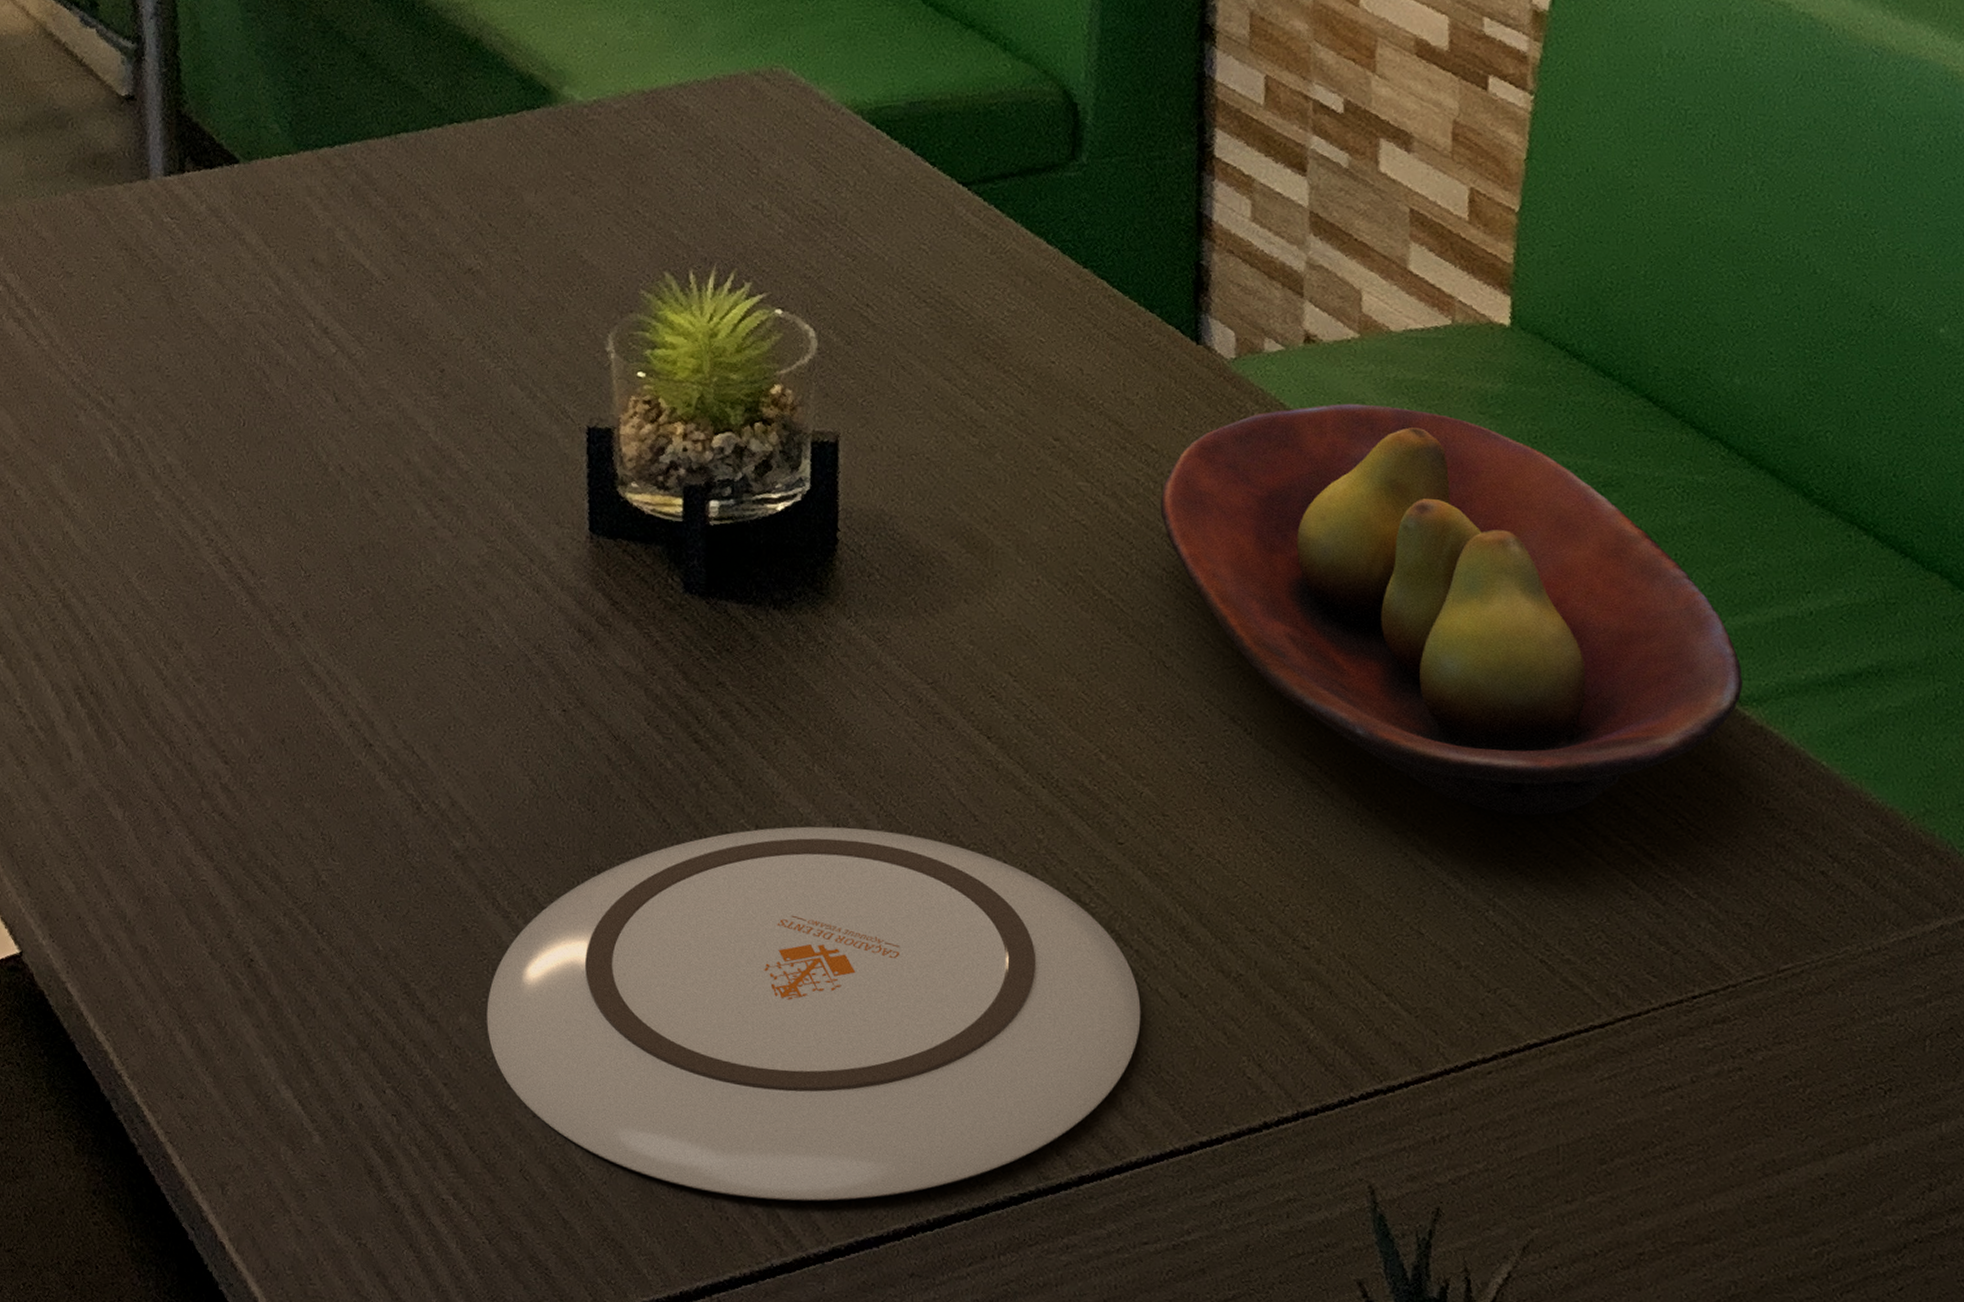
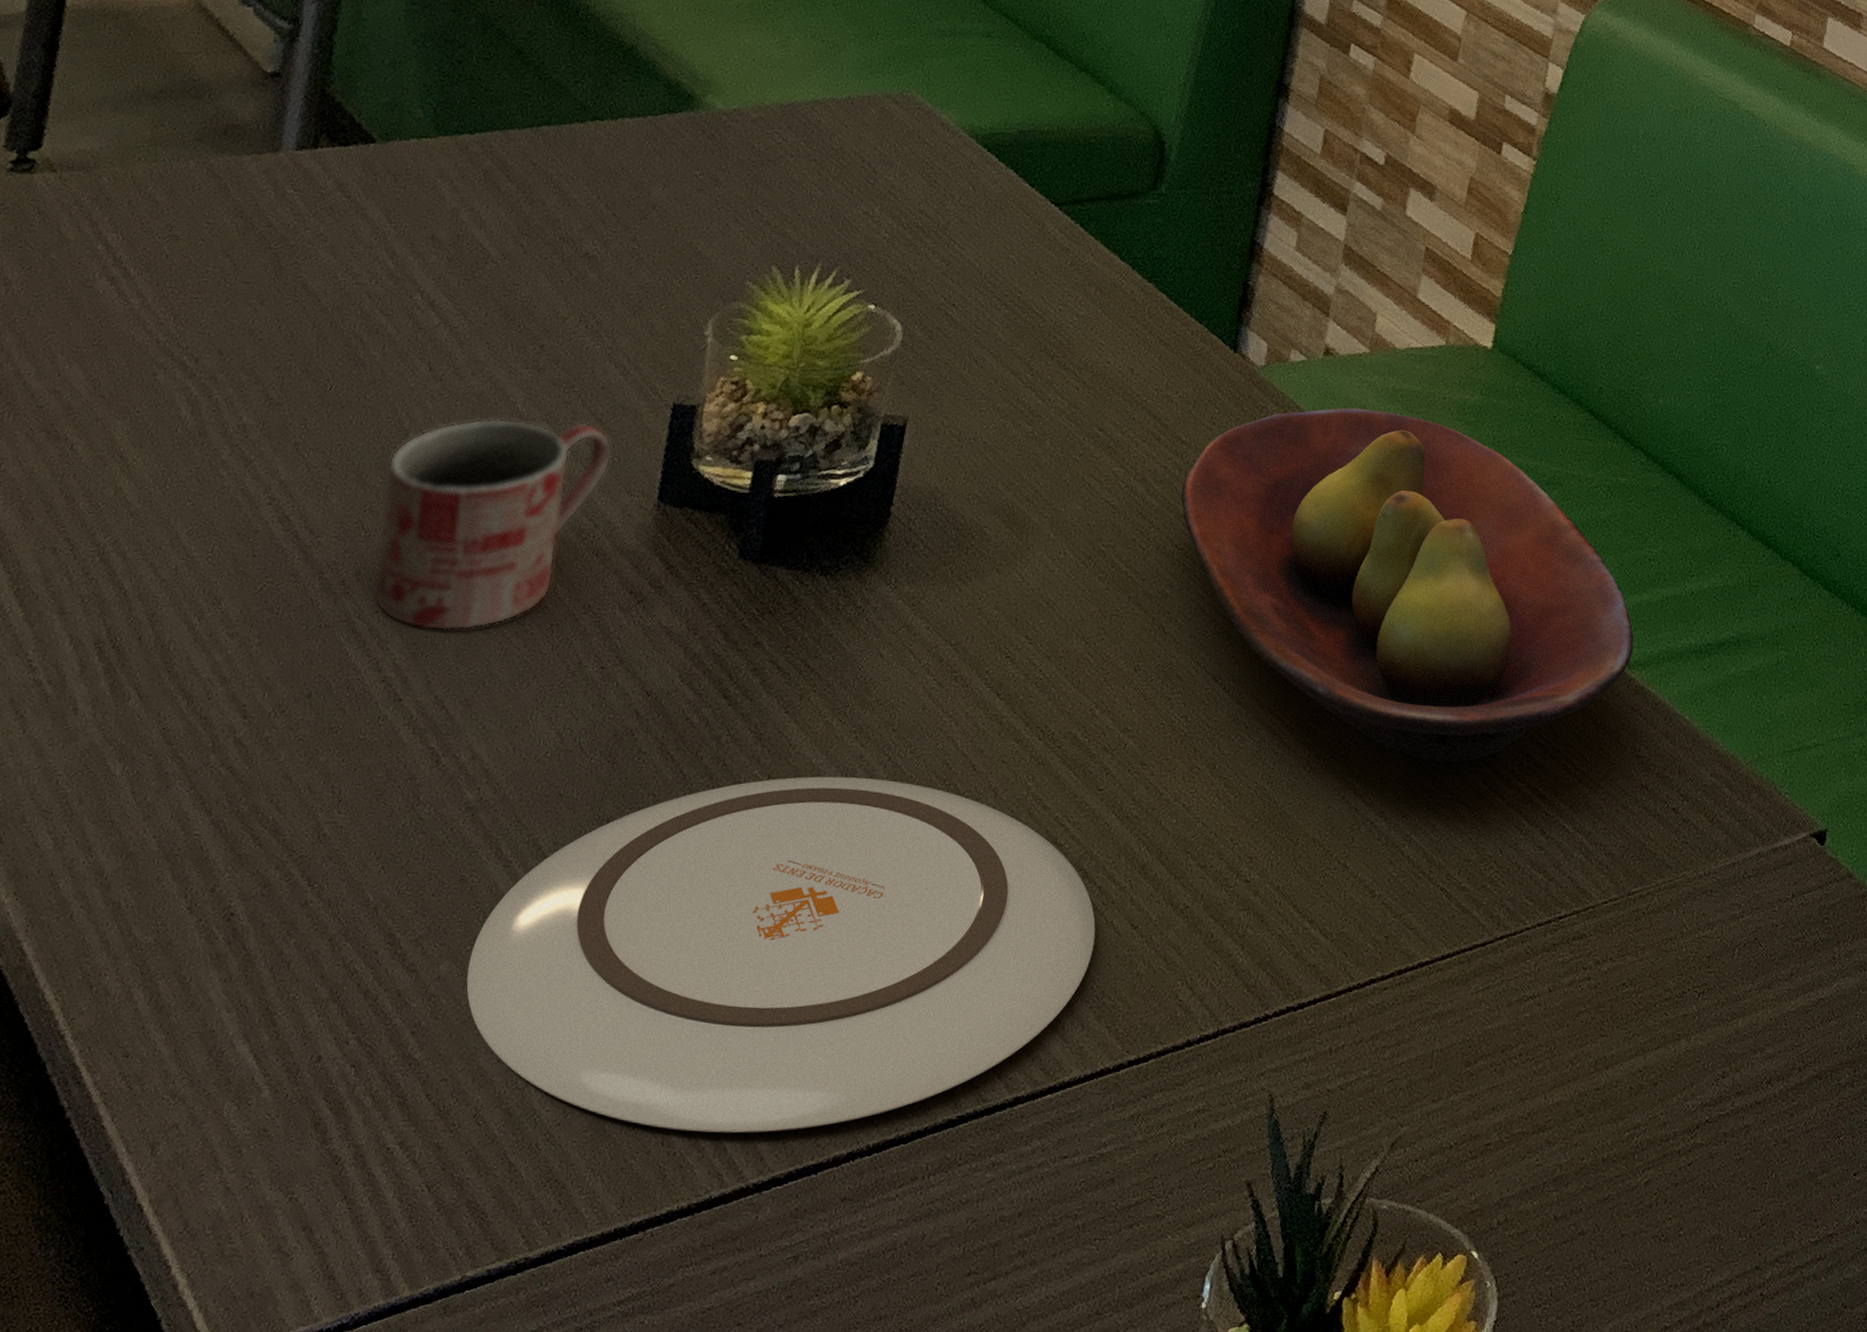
mug: none [314,449,534,674] -> present [374,418,612,631]

